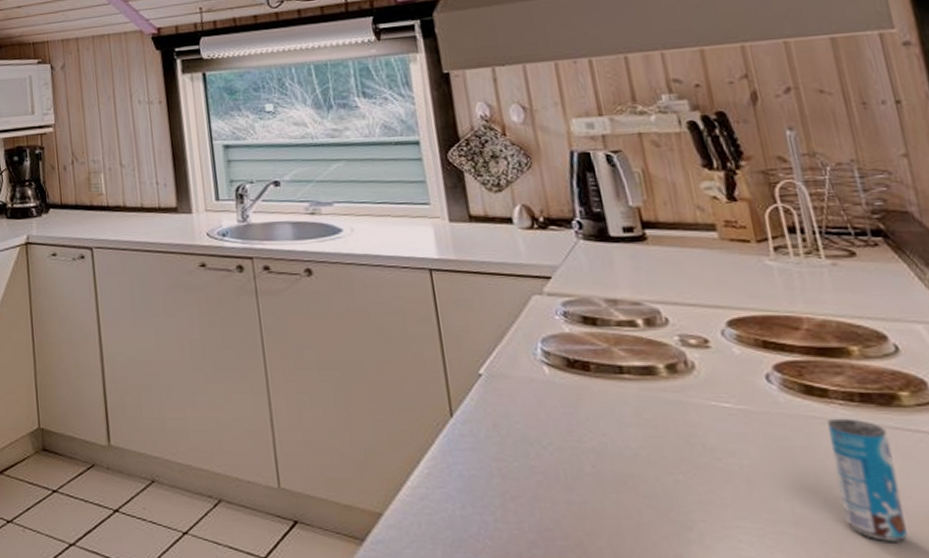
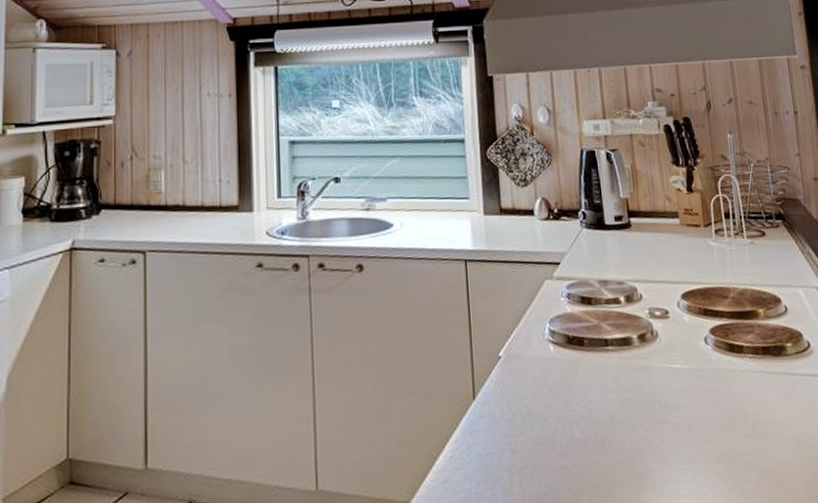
beverage can: present [827,418,908,542] -> none [741,368,786,467]

